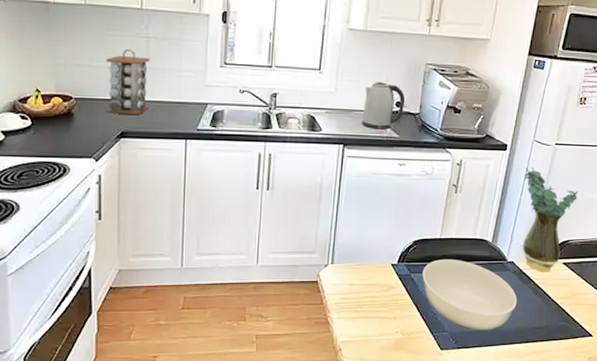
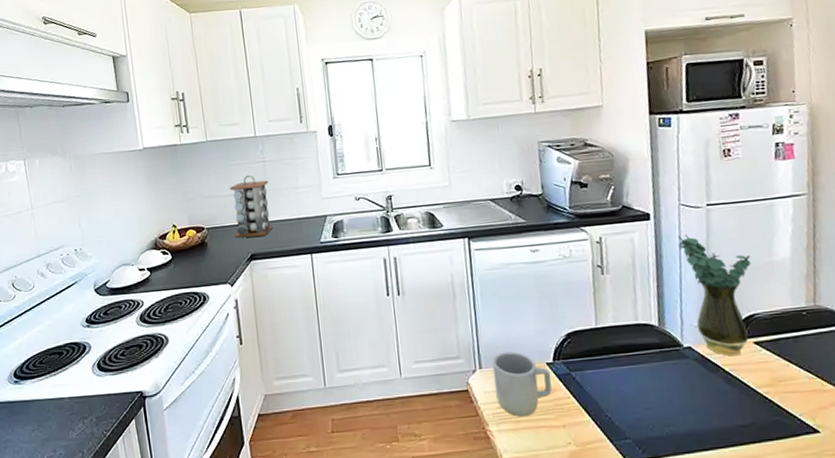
mug: none [341,251,393,308] -> present [492,351,552,417]
kettle: present [361,82,405,130] -> none [480,168,525,218]
bowl: present [422,259,517,330] -> none [584,350,709,435]

